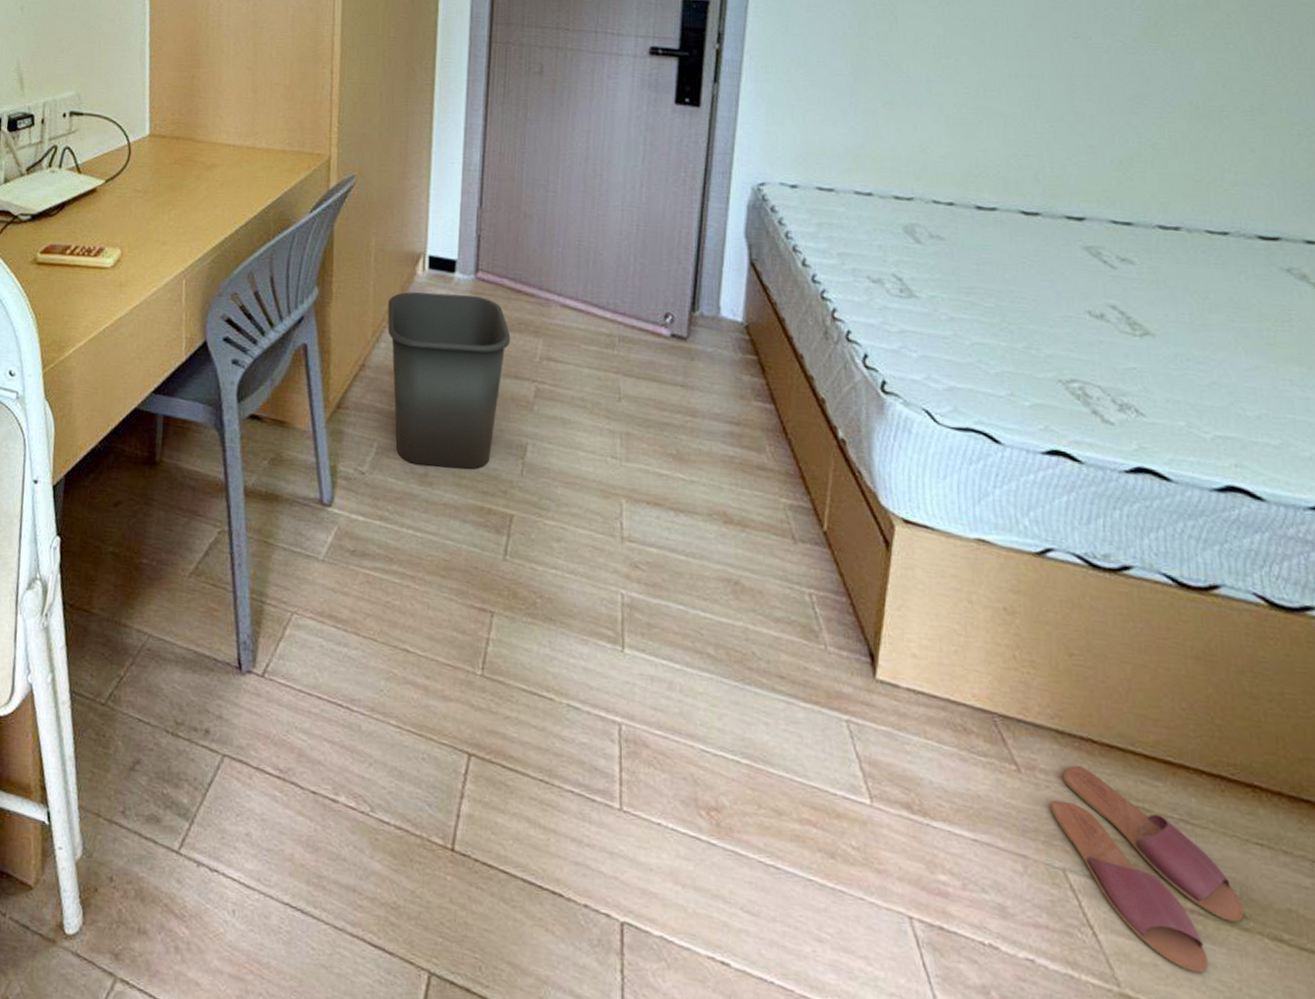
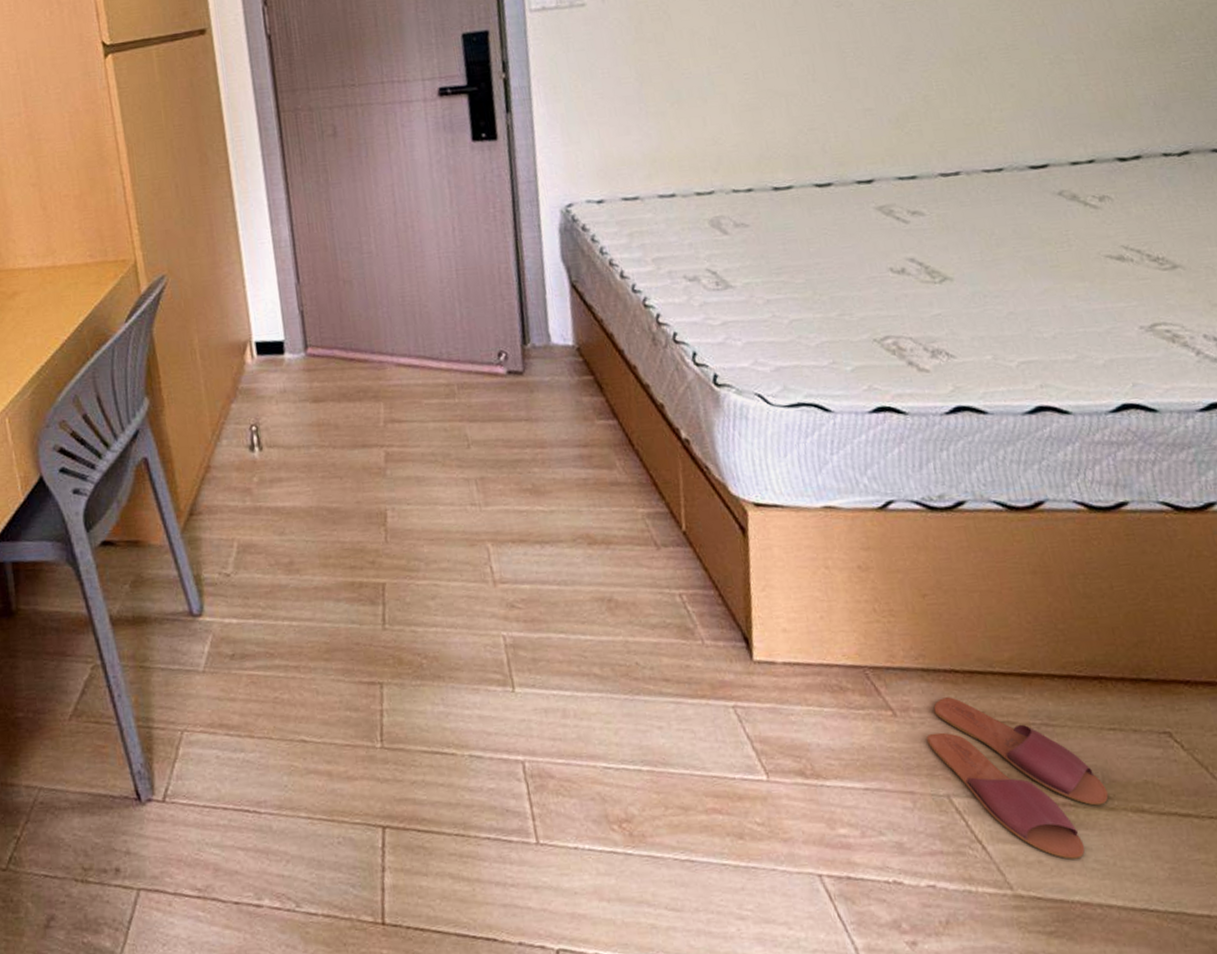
waste bin: present [387,291,511,470] -> none [221,372,353,556]

